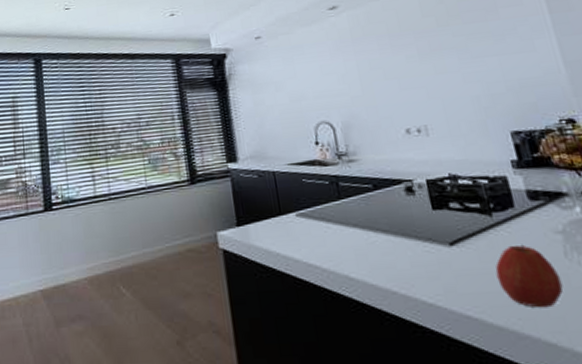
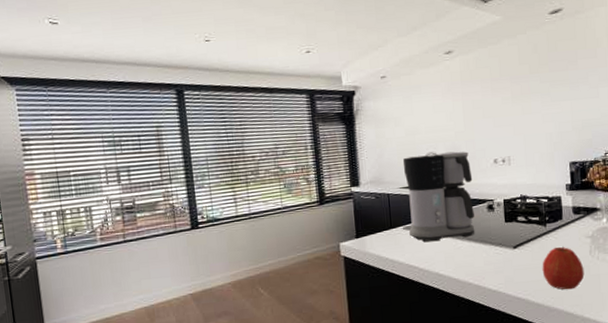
coffee maker: none [288,119,392,234] -> present [402,151,475,242]

